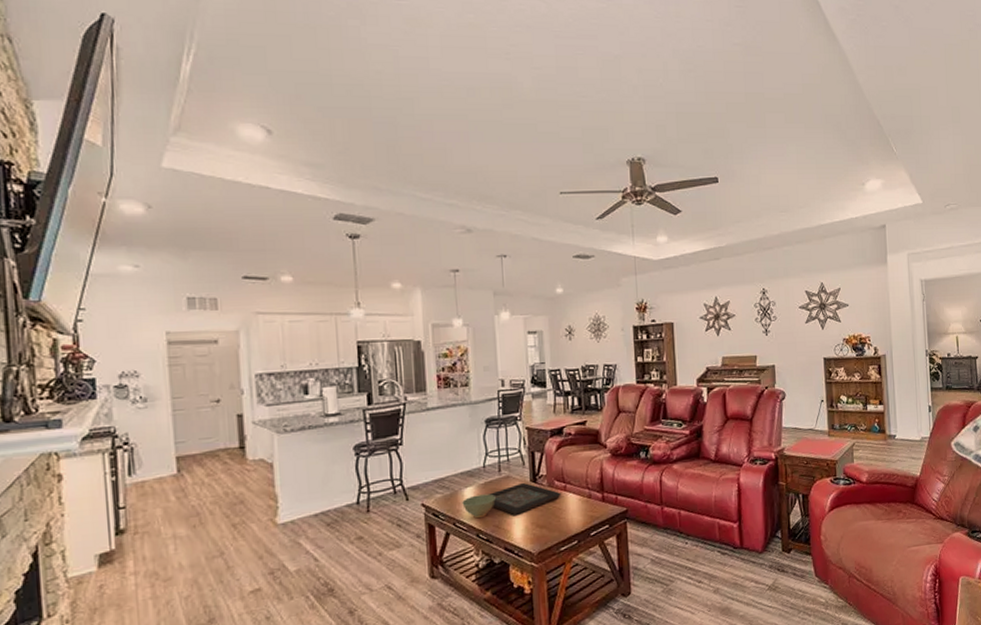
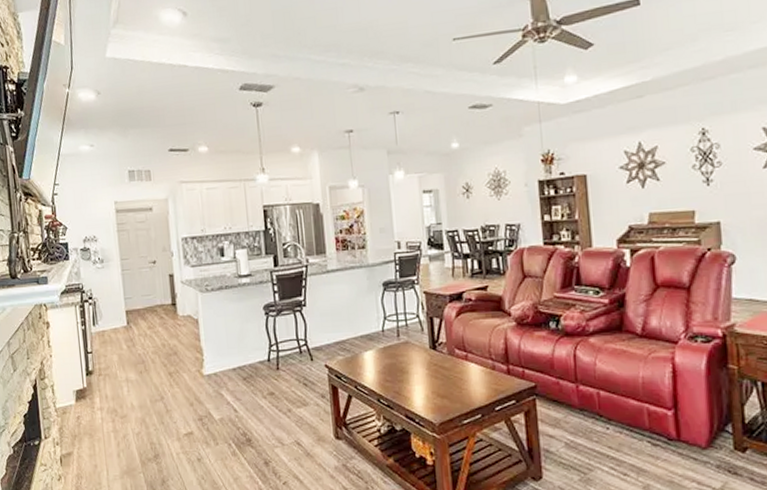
bowl: present [462,494,496,519] -> none [363,359,395,383]
decorative tray: present [488,482,561,516] -> none [387,349,463,383]

